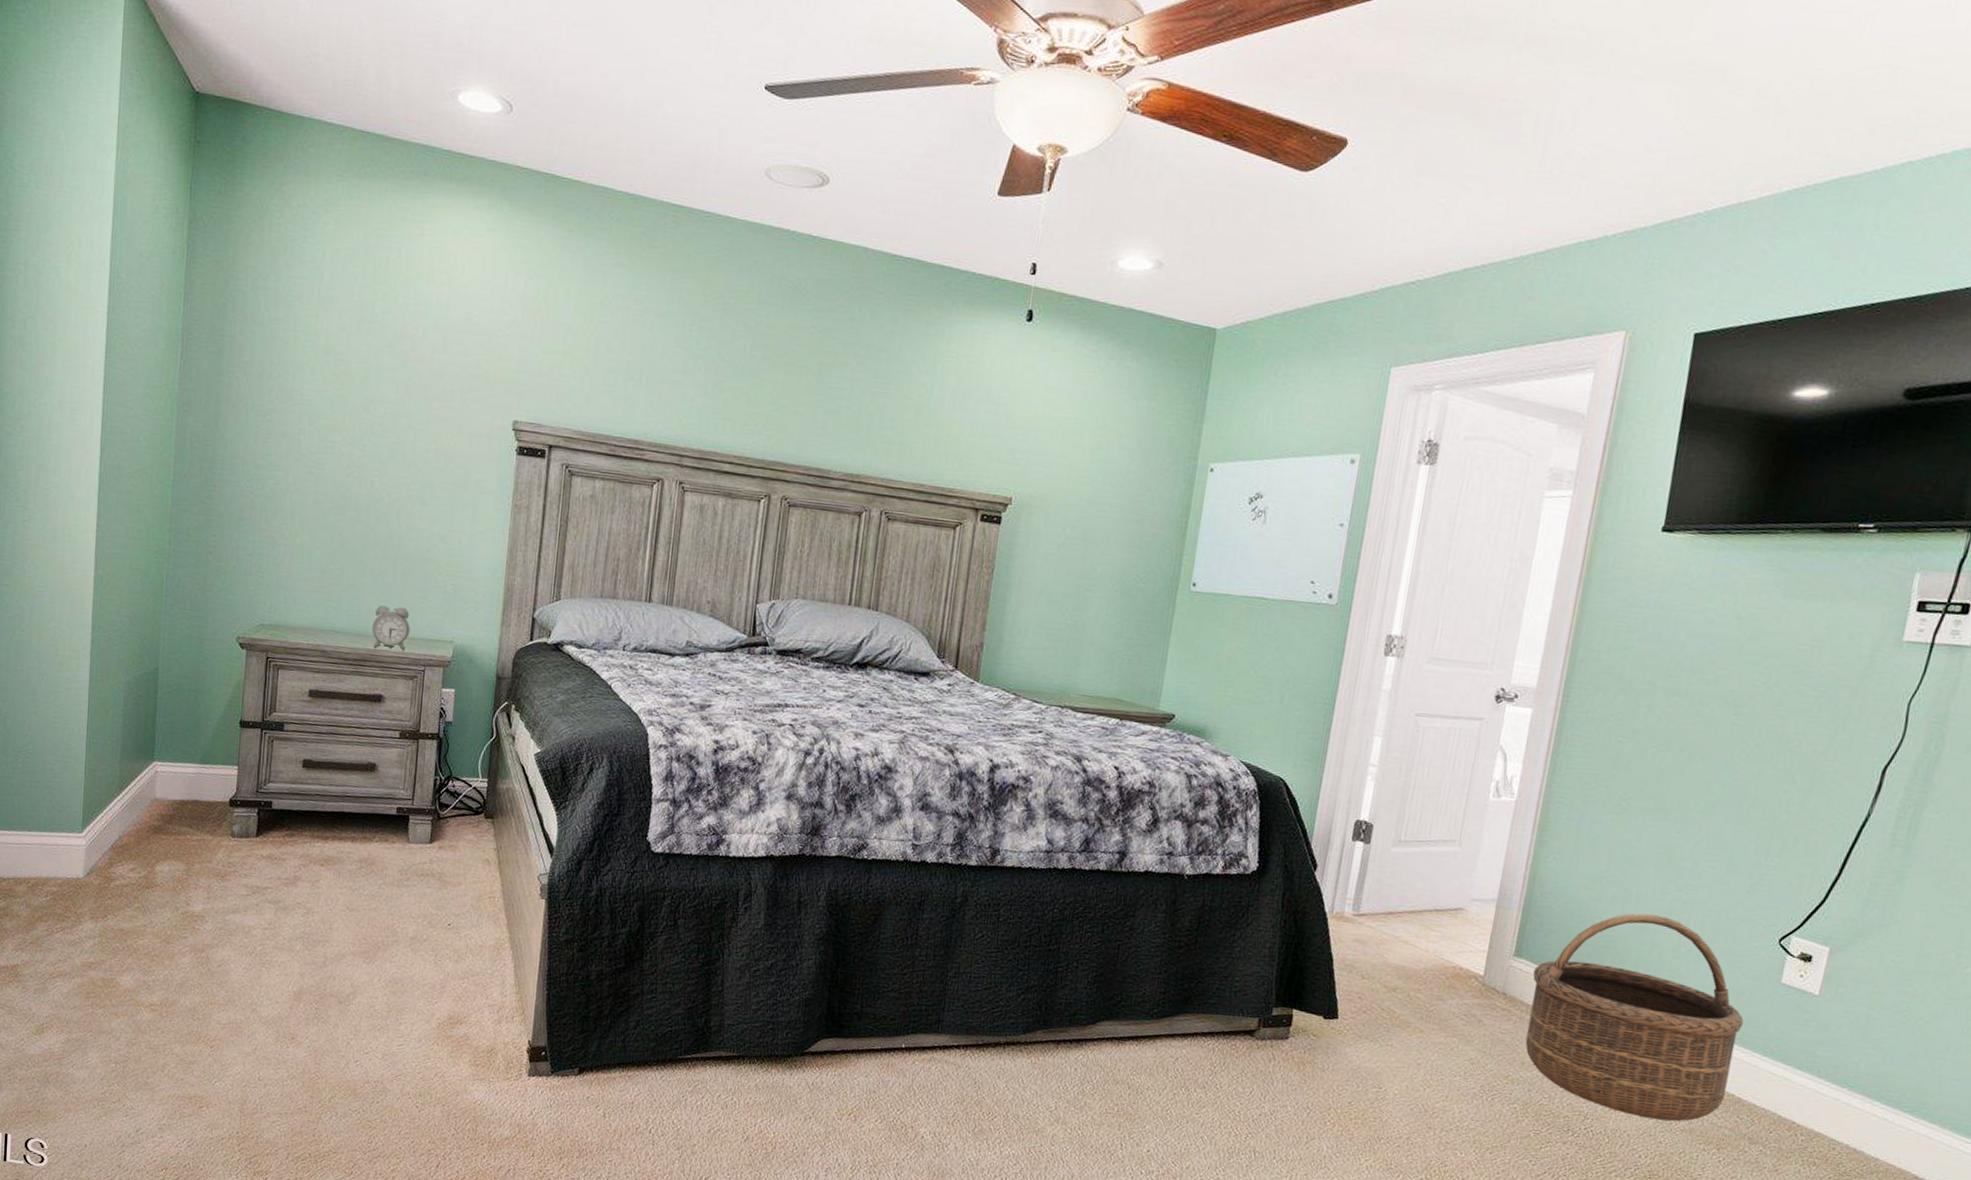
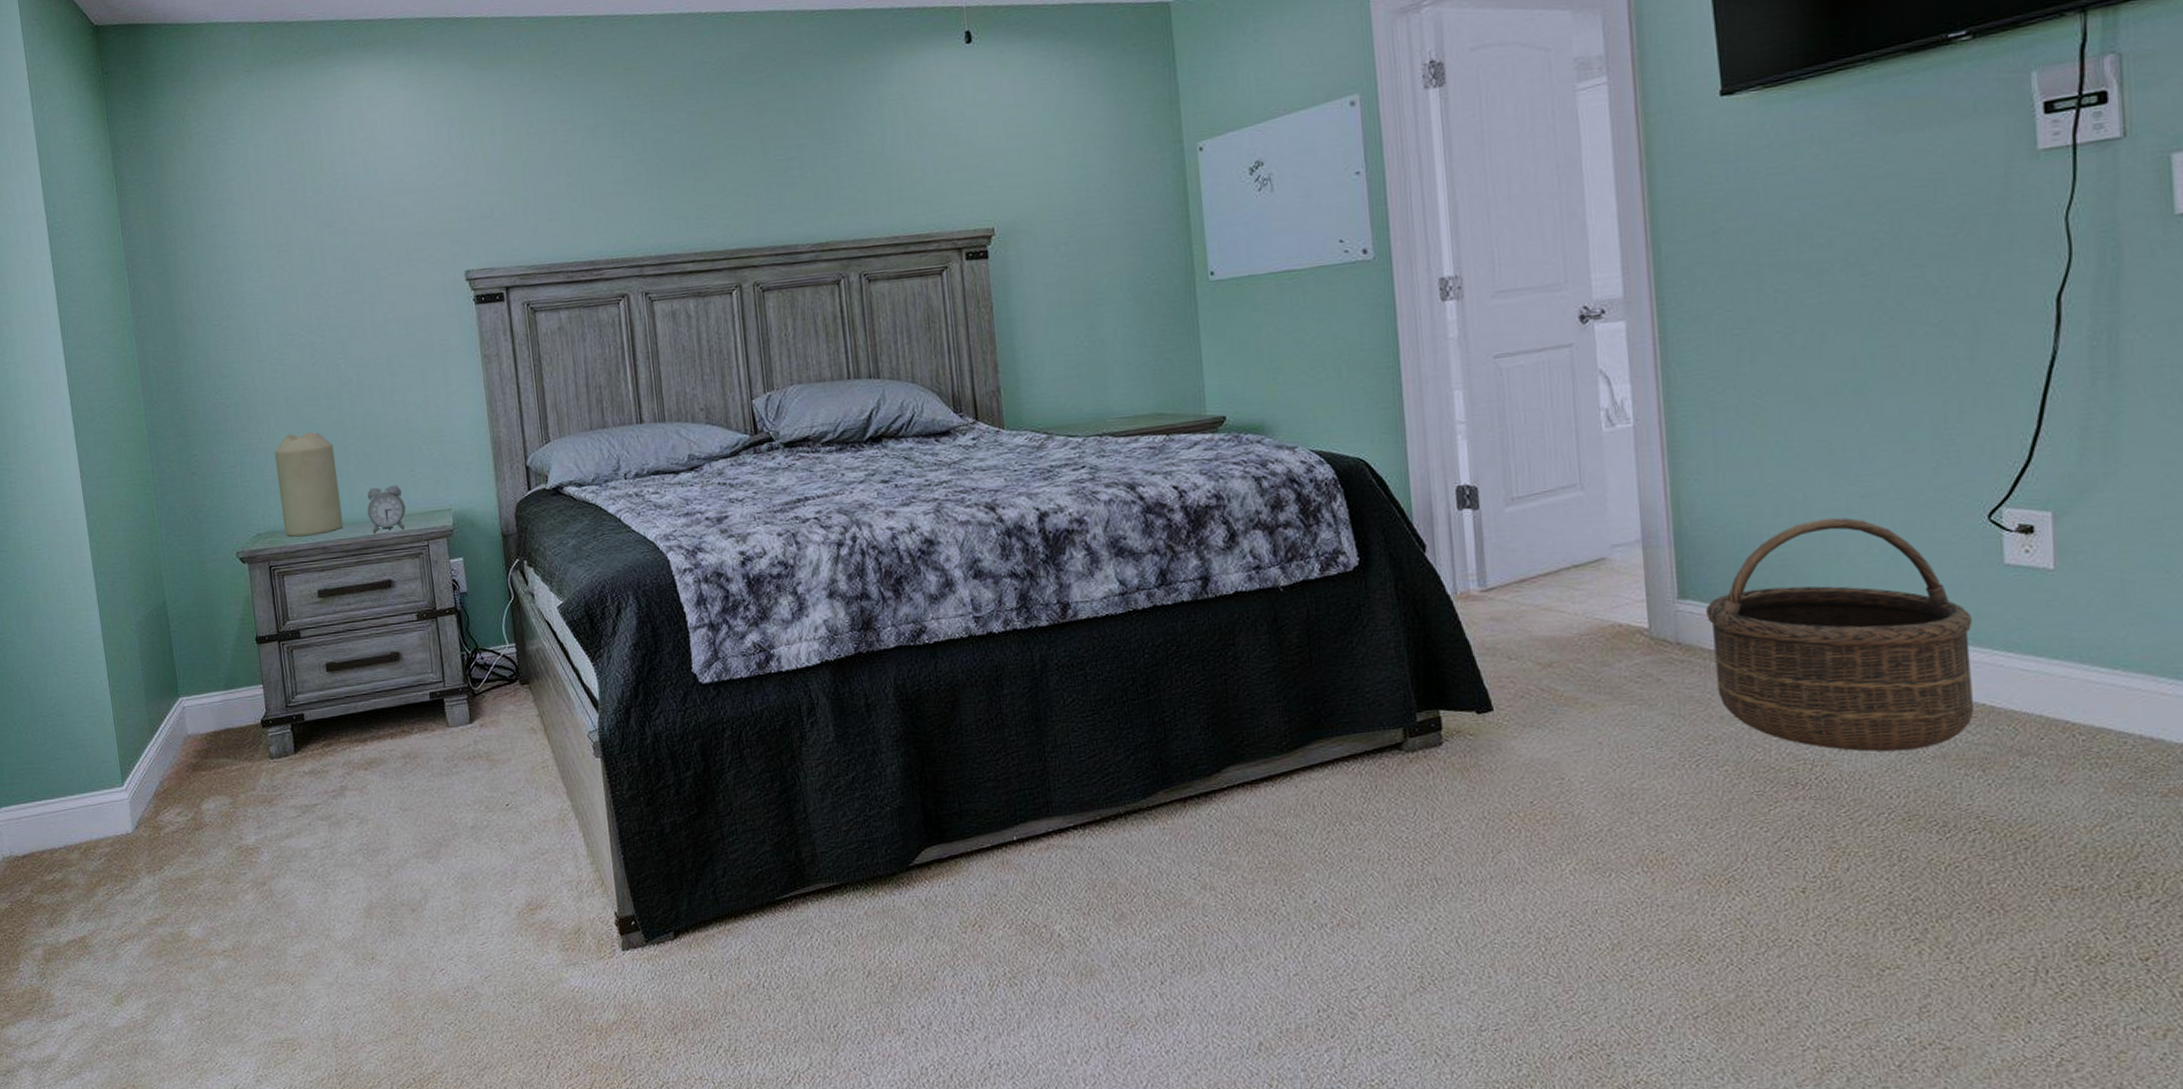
candle: none [288,537,352,638] -> present [274,432,343,537]

